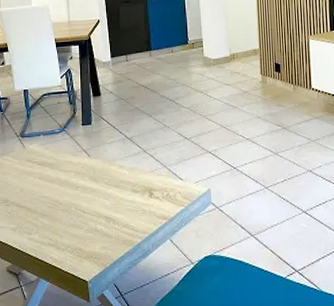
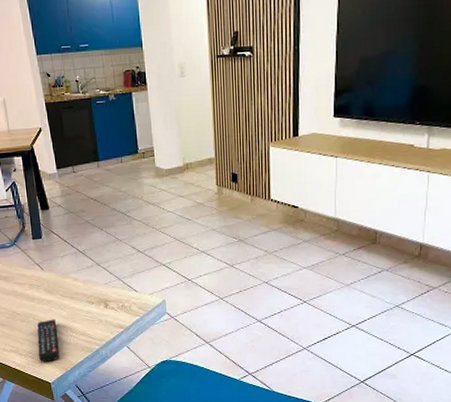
remote control: none [78,209,100,258] -> present [37,319,60,363]

